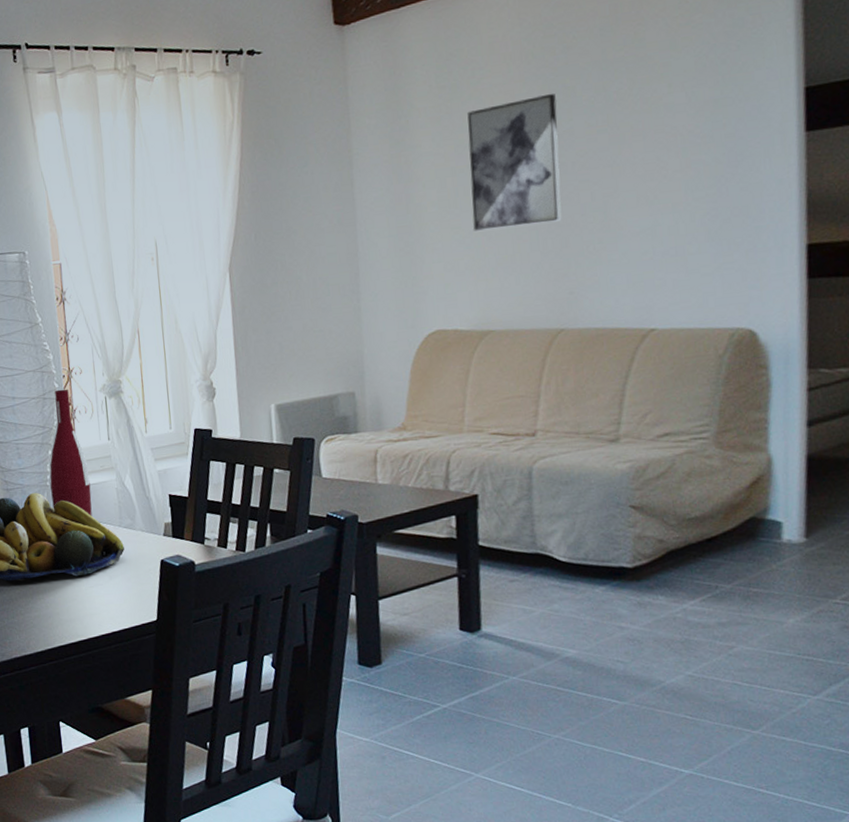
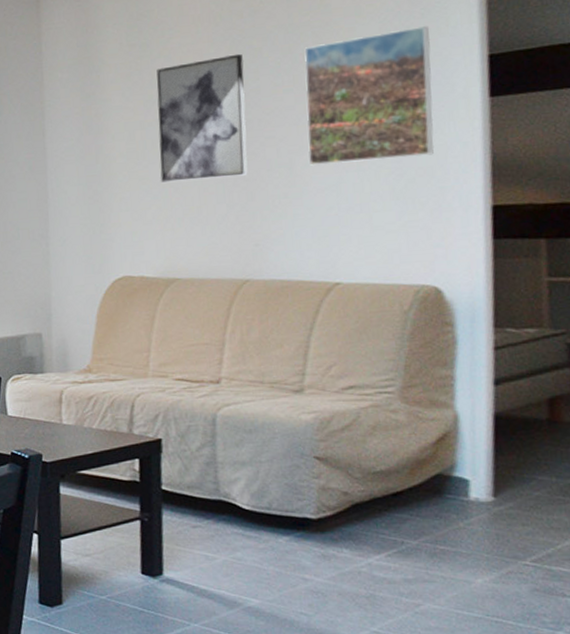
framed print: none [618,59,750,209] -> present [304,26,435,166]

